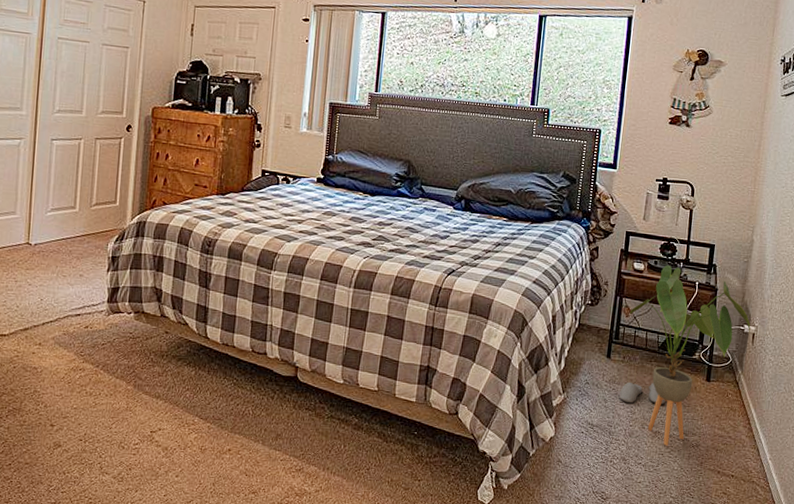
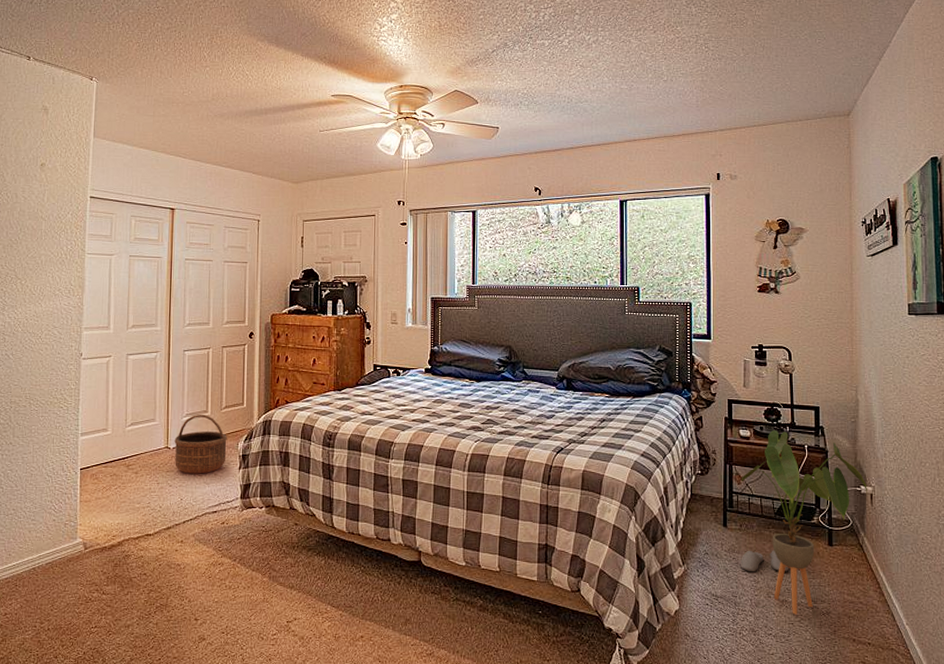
basket: none [35,209,96,274] -> present [174,414,227,474]

